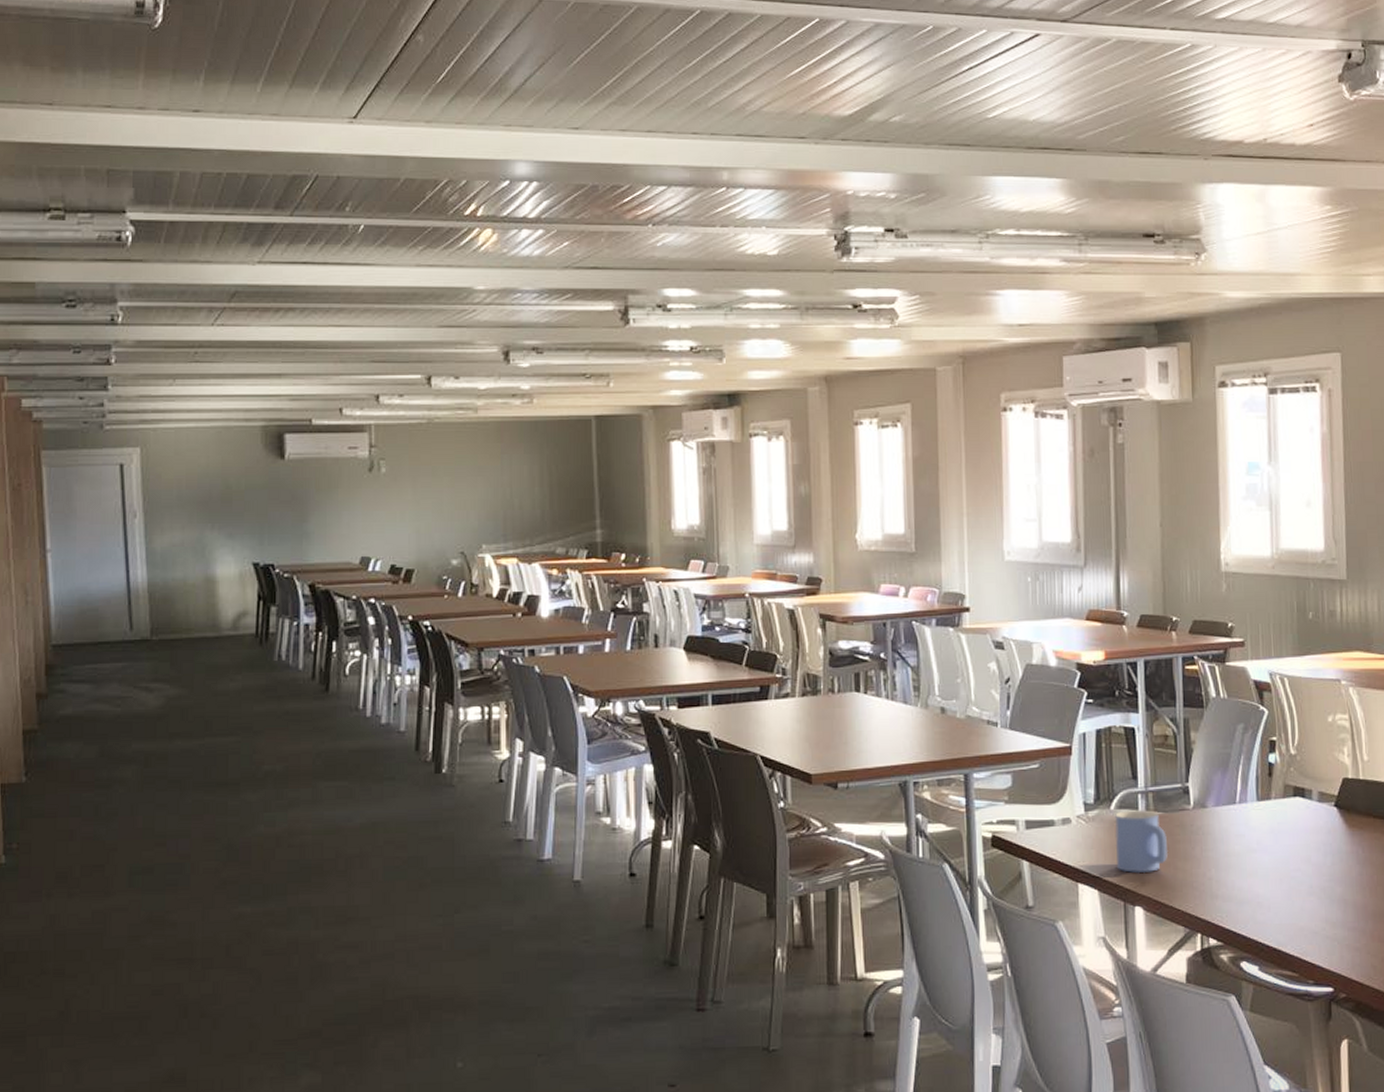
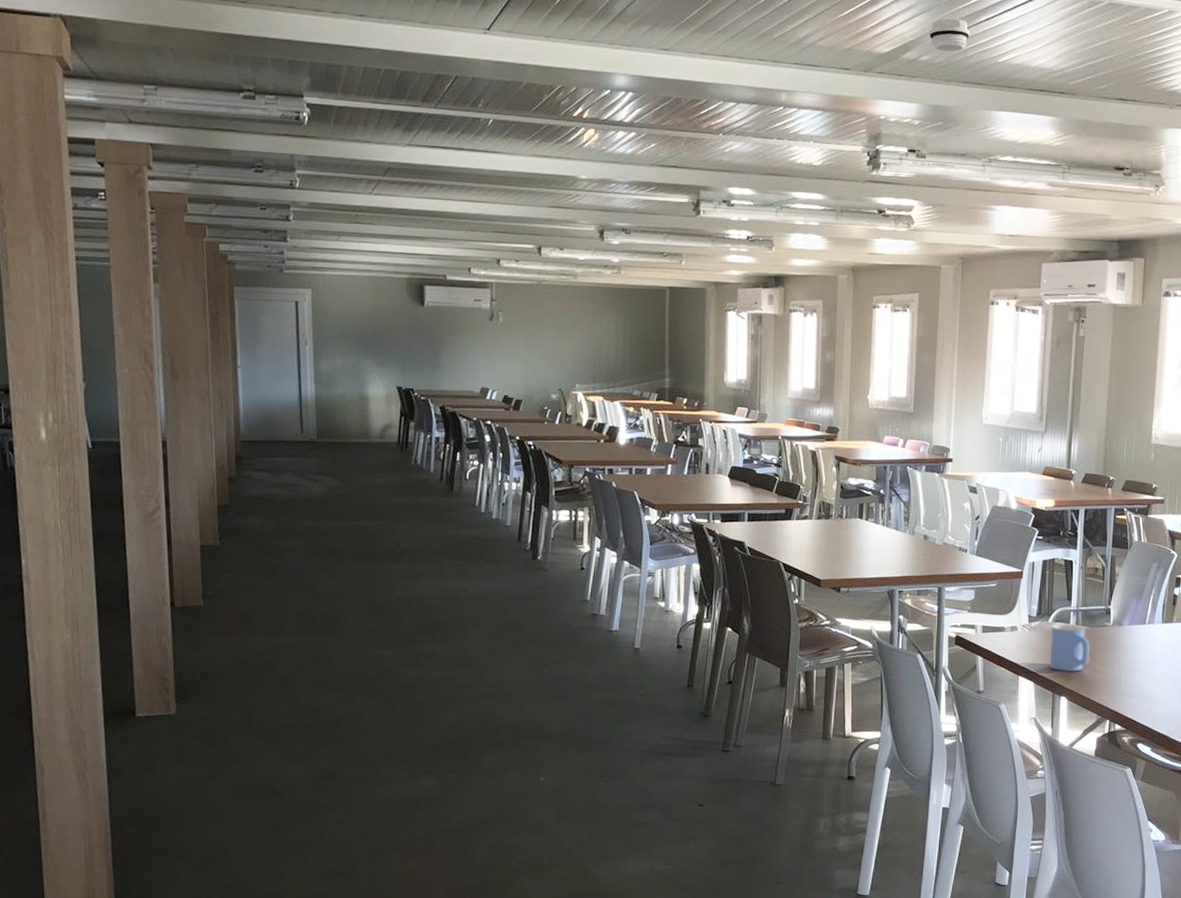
smoke detector: none [900,70,951,110] -> present [929,18,970,52]

